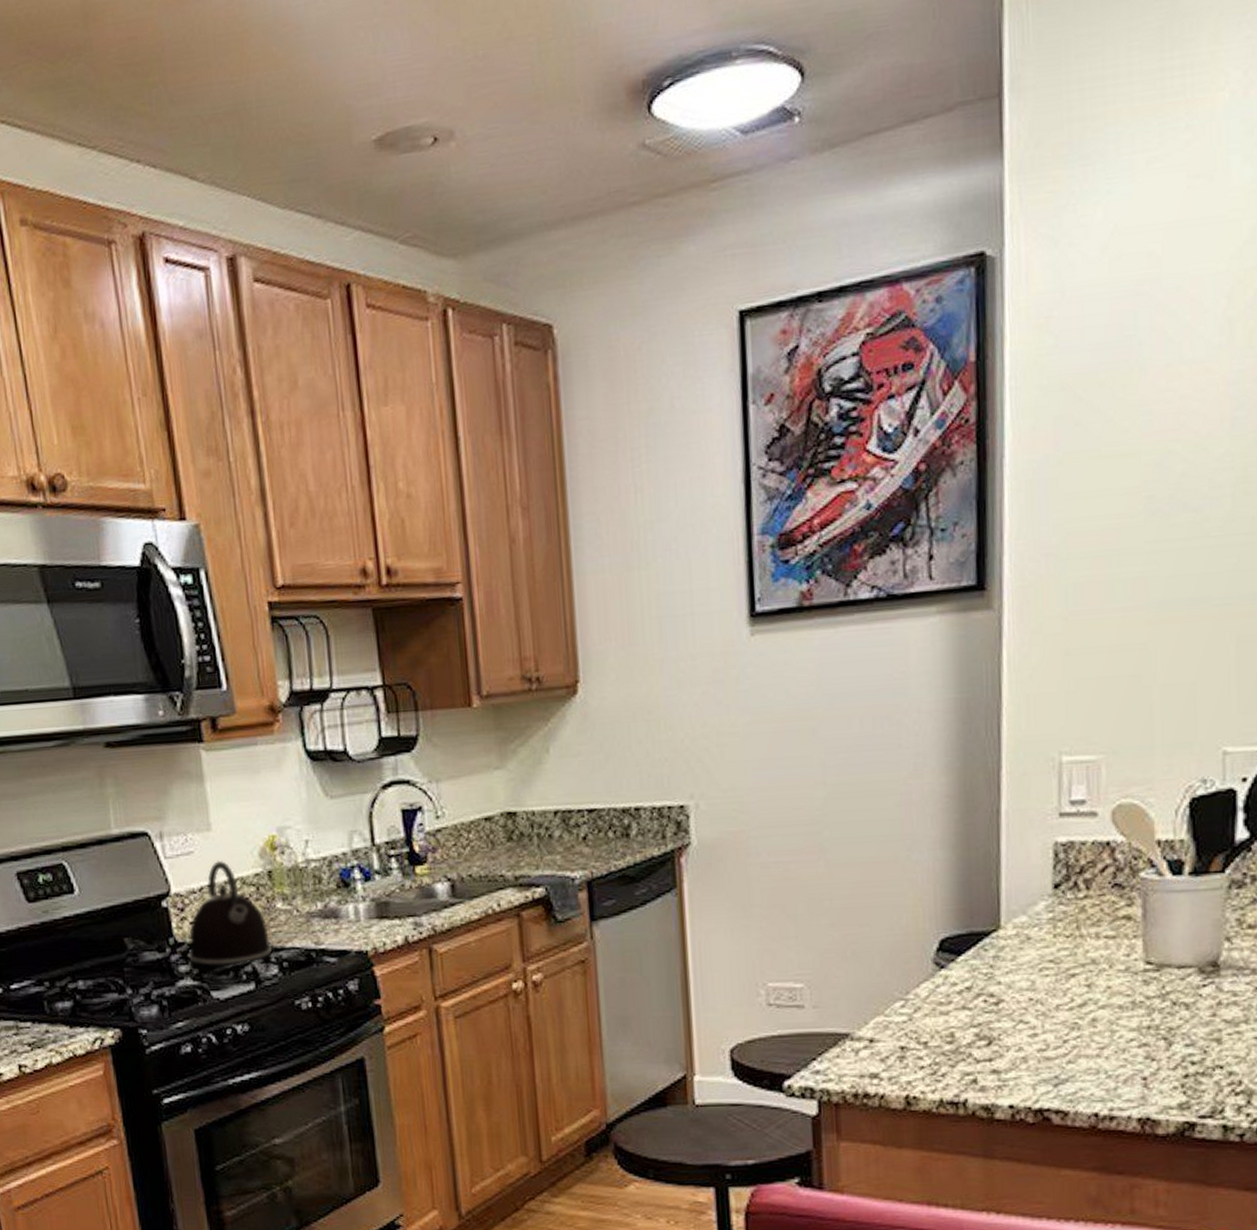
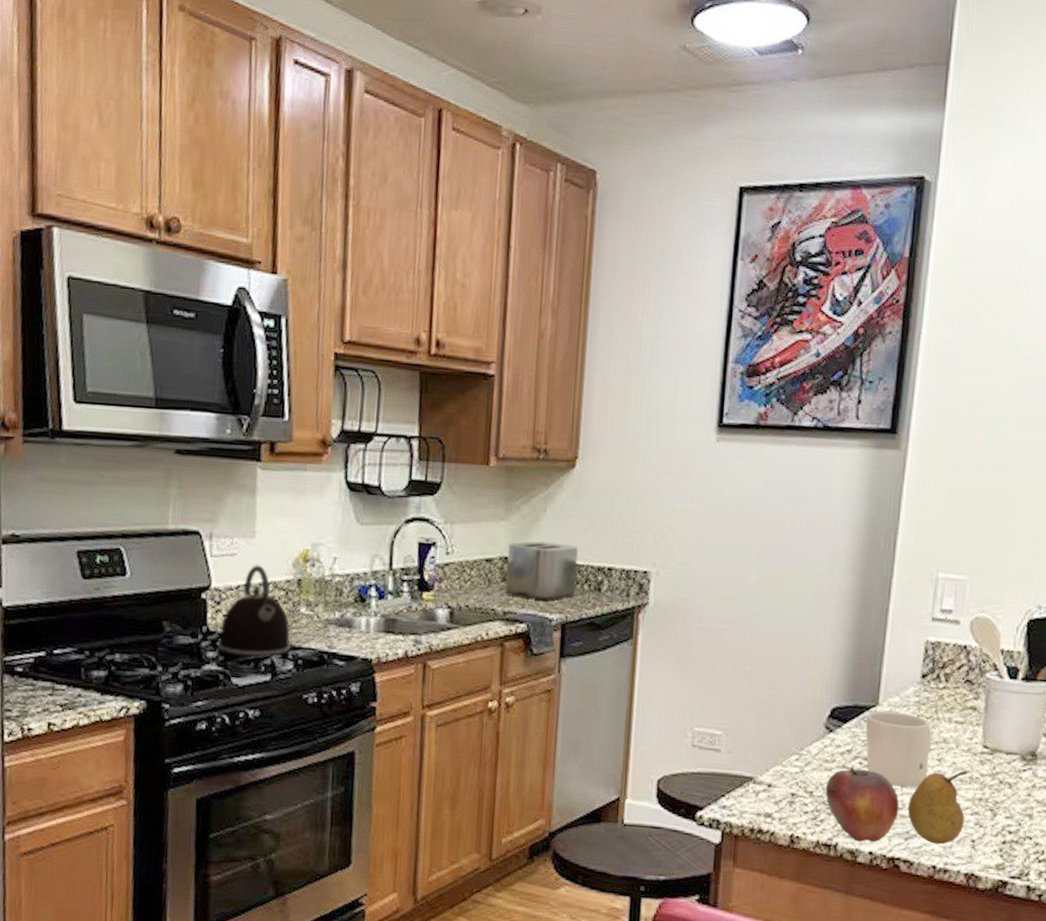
toaster: none [509,786,599,857] -> present [505,541,578,601]
fruit: none [943,1006,1042,1095] -> present [825,766,900,842]
mug: none [985,934,1077,1024] -> present [865,710,932,788]
fruit: none [1053,995,1130,1088] -> present [907,770,968,845]

